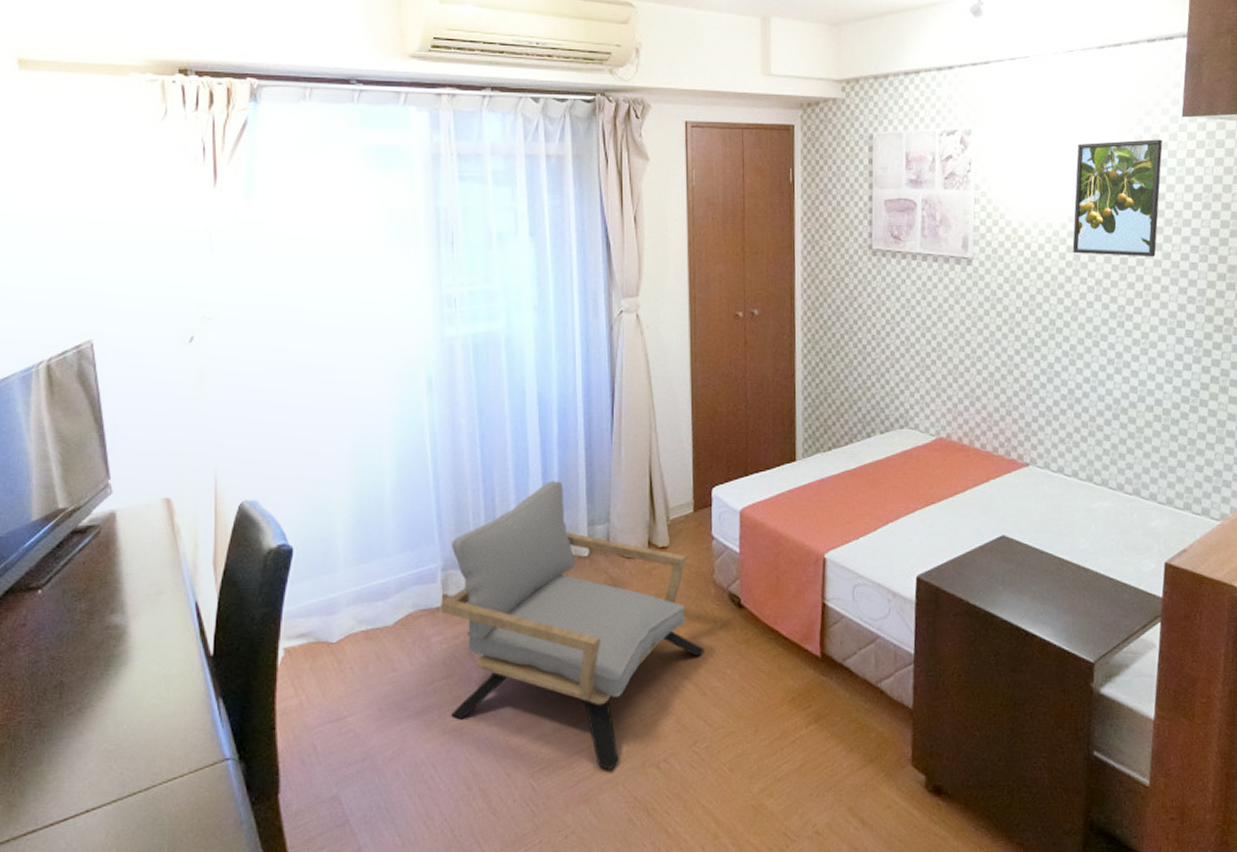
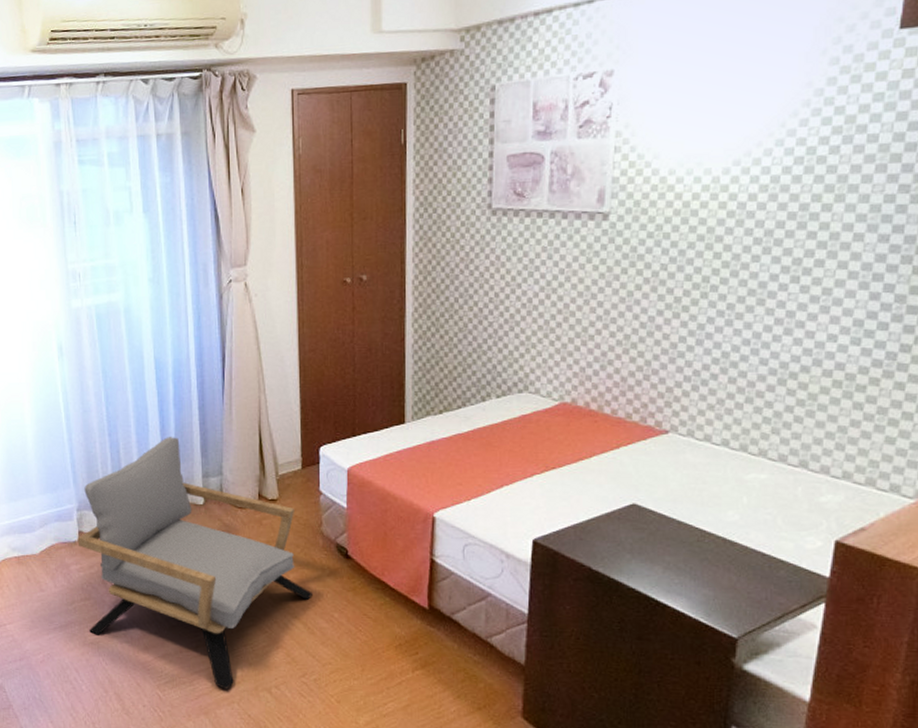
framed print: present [1072,139,1163,257] -> none [736,59,868,202]

